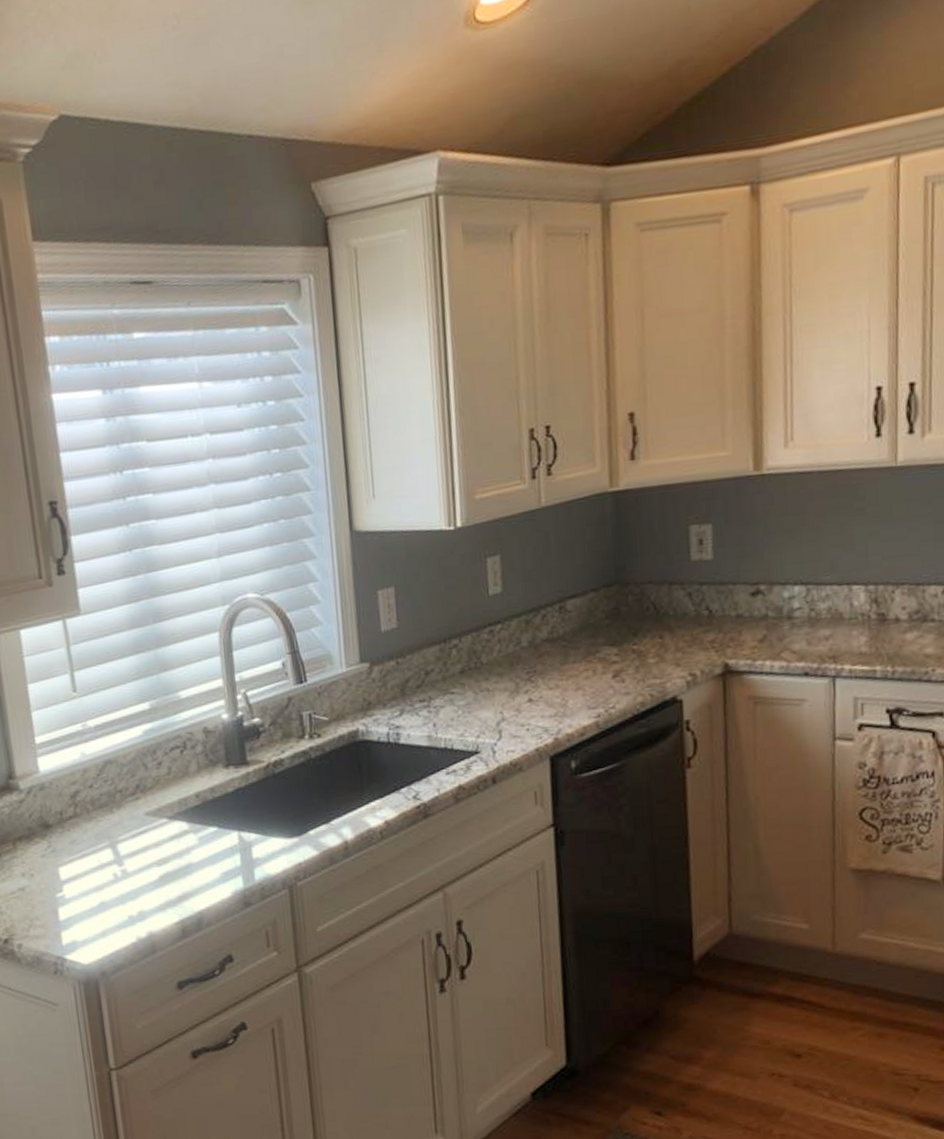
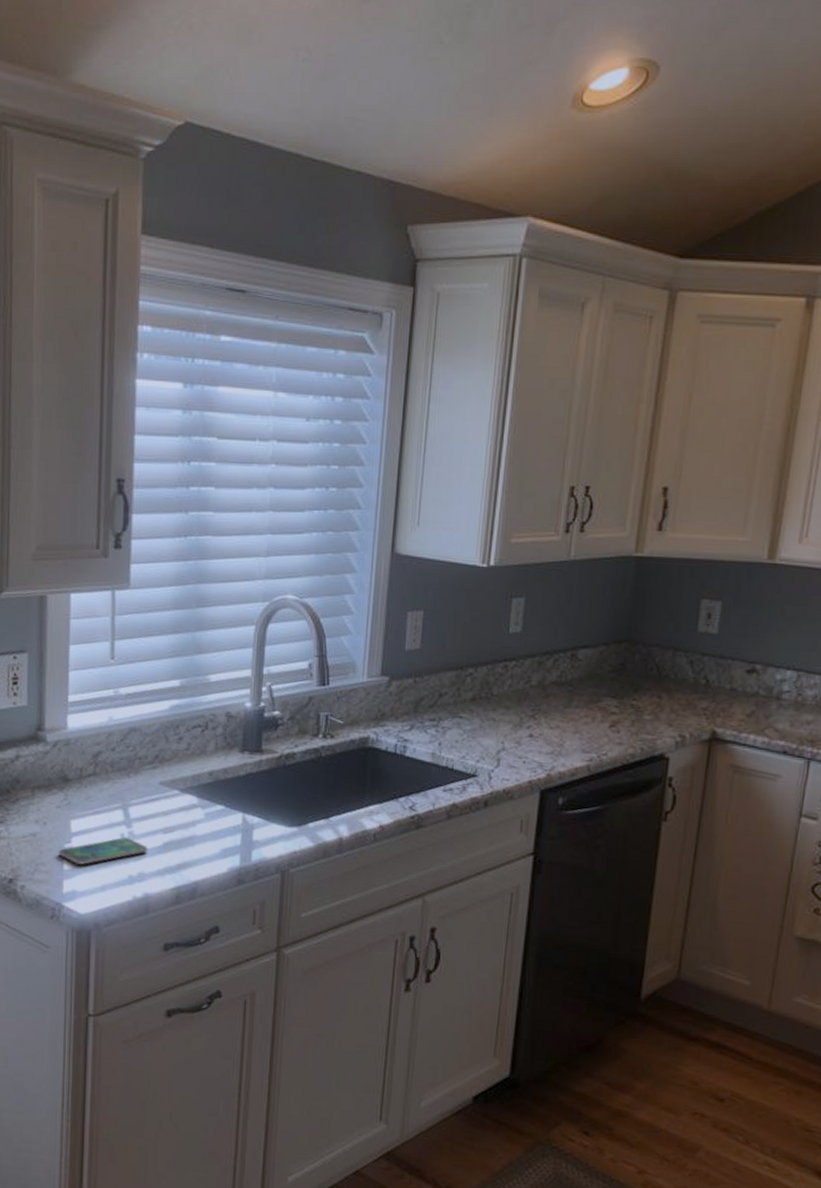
smartphone: none [50,877,145,913] -> present [58,837,148,865]

